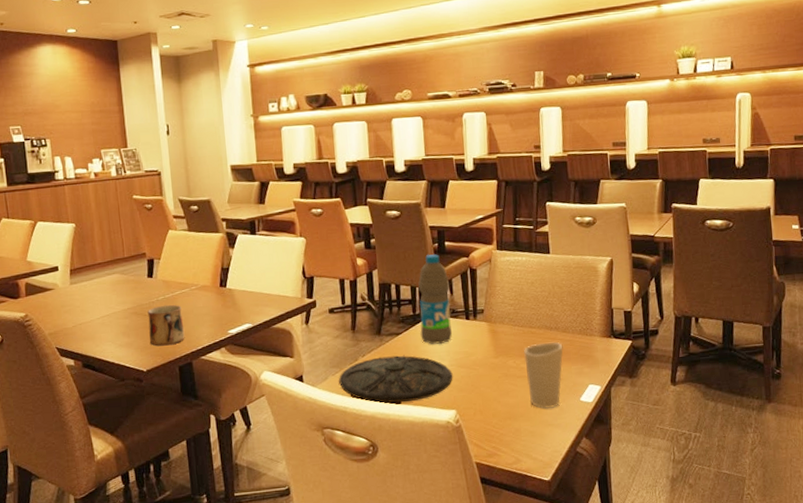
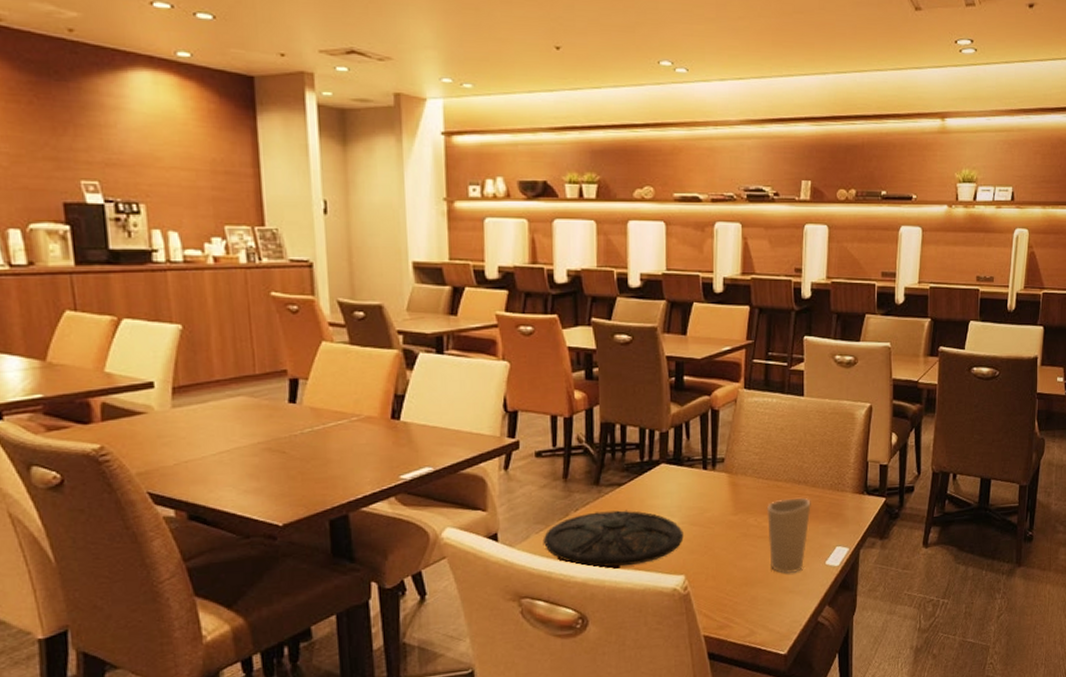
mug: present [148,304,185,346] -> none [287,439,340,494]
water bottle: present [418,254,453,345] -> none [647,390,687,498]

